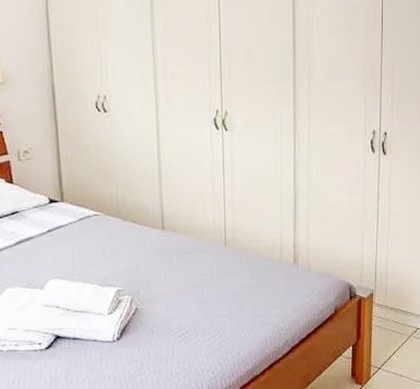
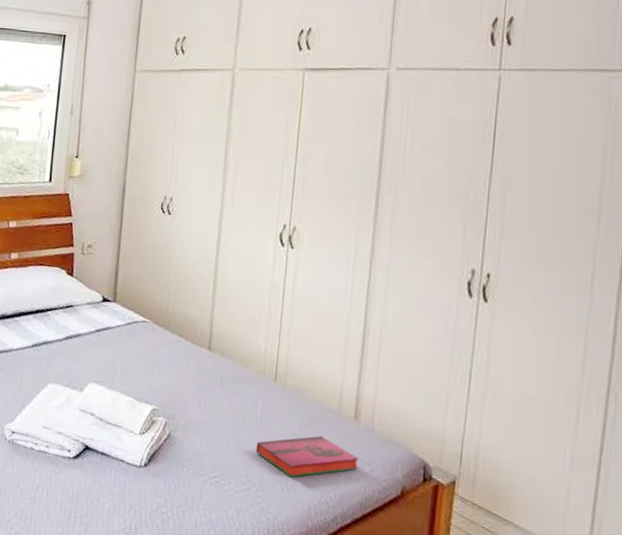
hardback book: none [215,282,300,320] -> present [255,436,358,478]

